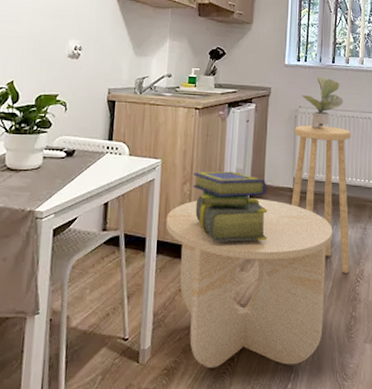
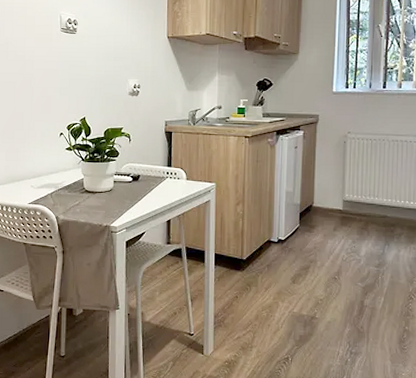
side table: present [166,198,333,369] -> none [222,219,385,369]
stack of books: present [193,171,268,242] -> none [245,194,318,257]
stool: present [291,125,351,273] -> none [341,150,404,291]
potted plant: present [301,76,344,128] -> none [350,102,396,153]

